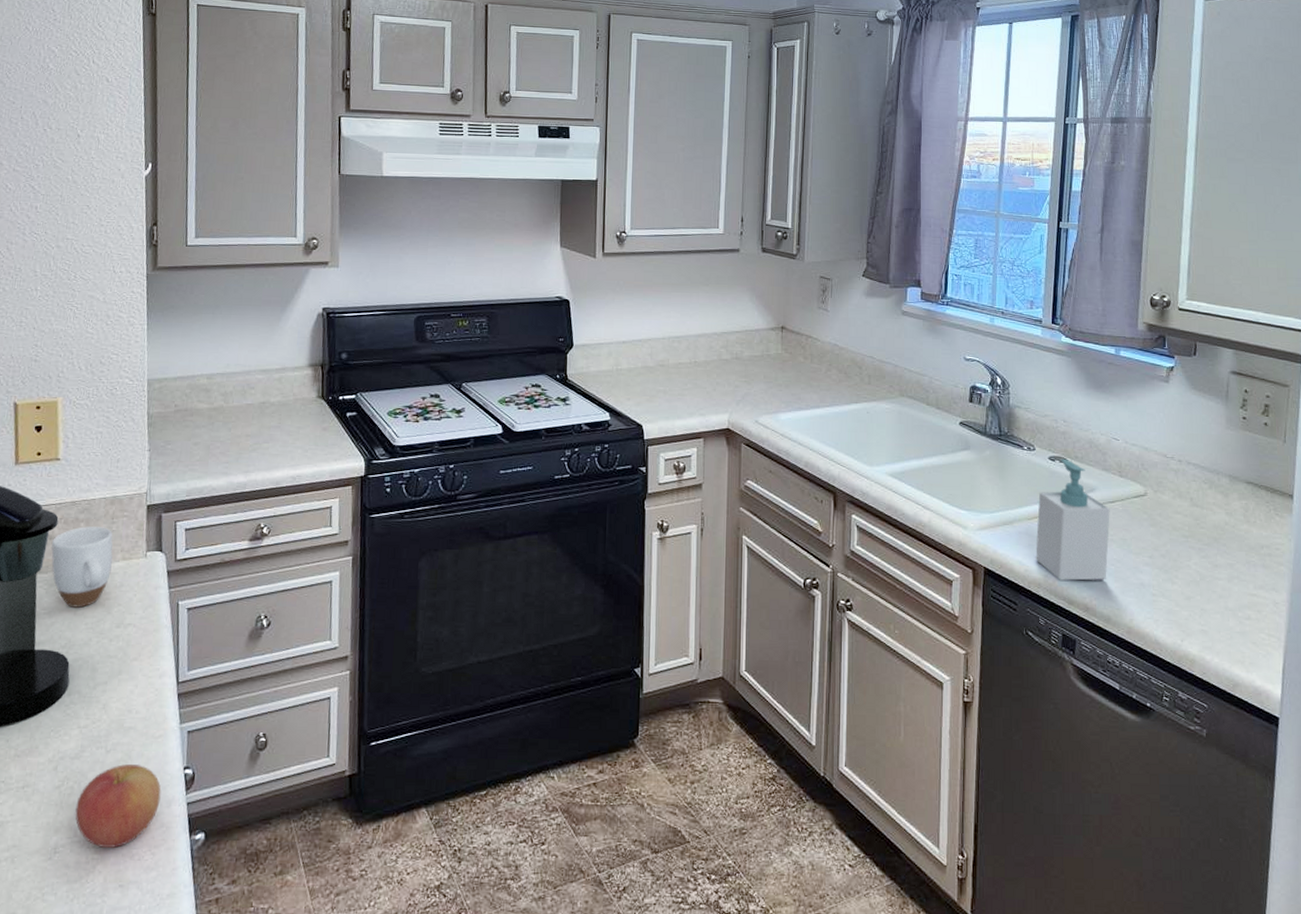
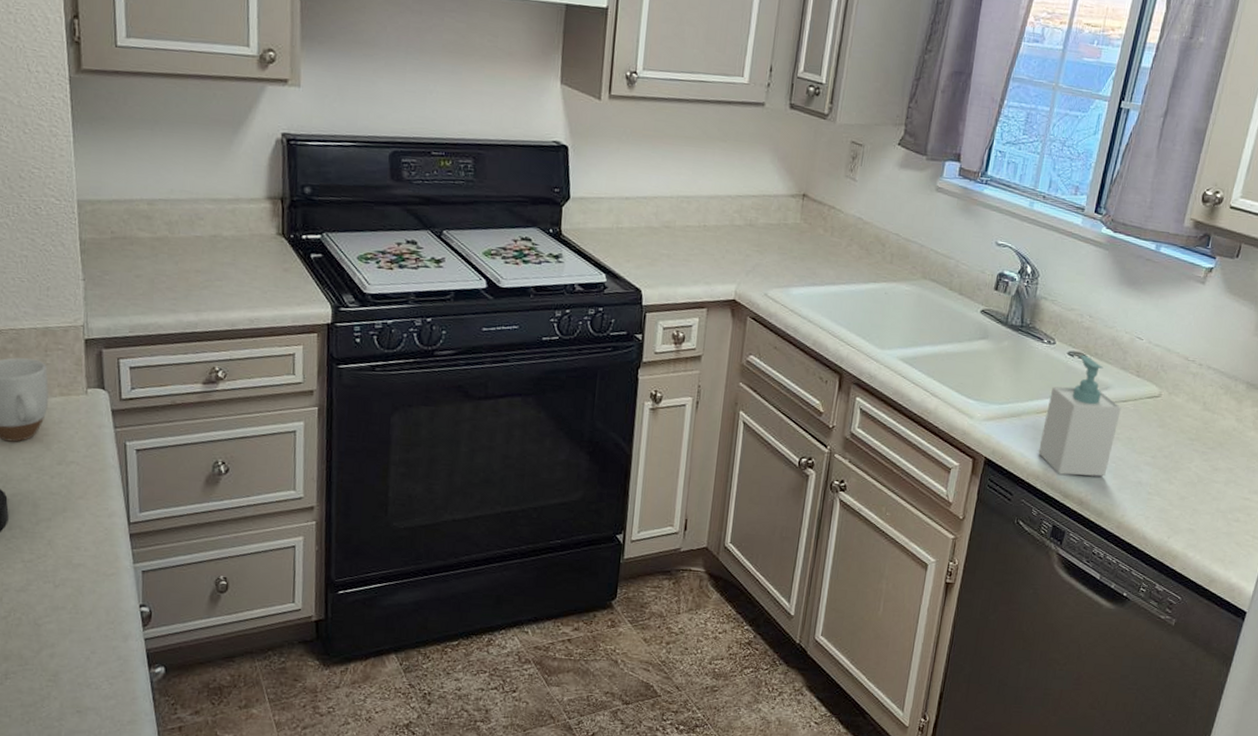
apple: present [75,764,161,848] -> none [25,599,117,677]

